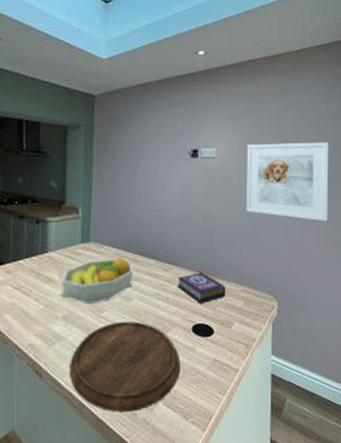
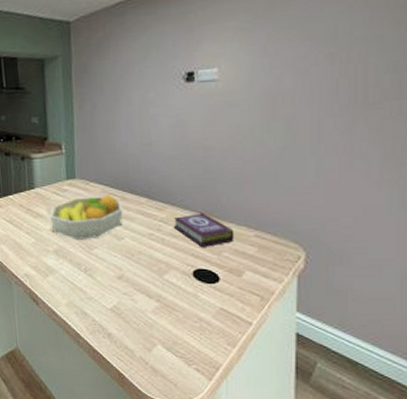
cutting board: present [70,321,180,412] -> none [63,259,180,349]
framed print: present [246,142,329,222] -> none [260,45,390,154]

